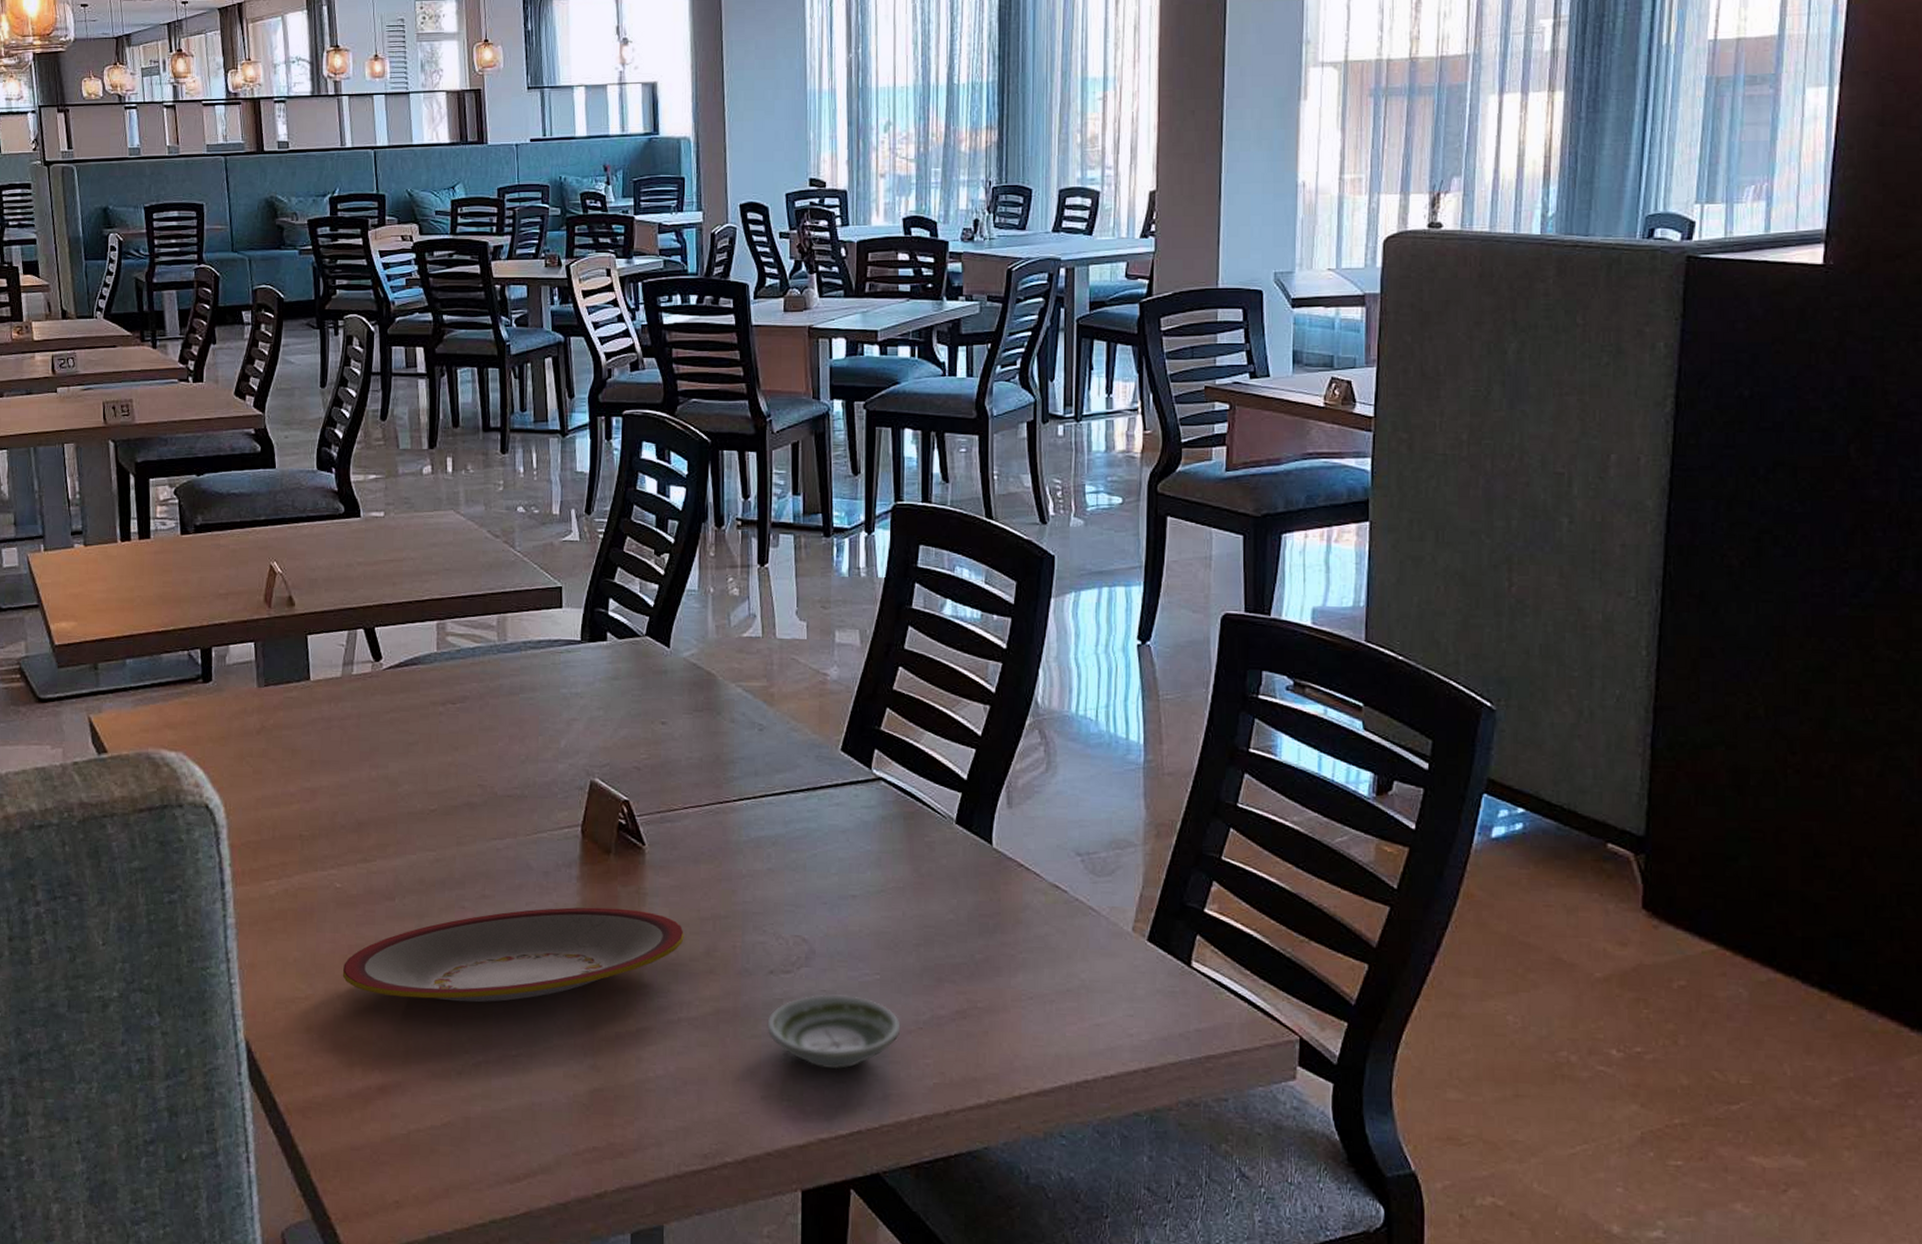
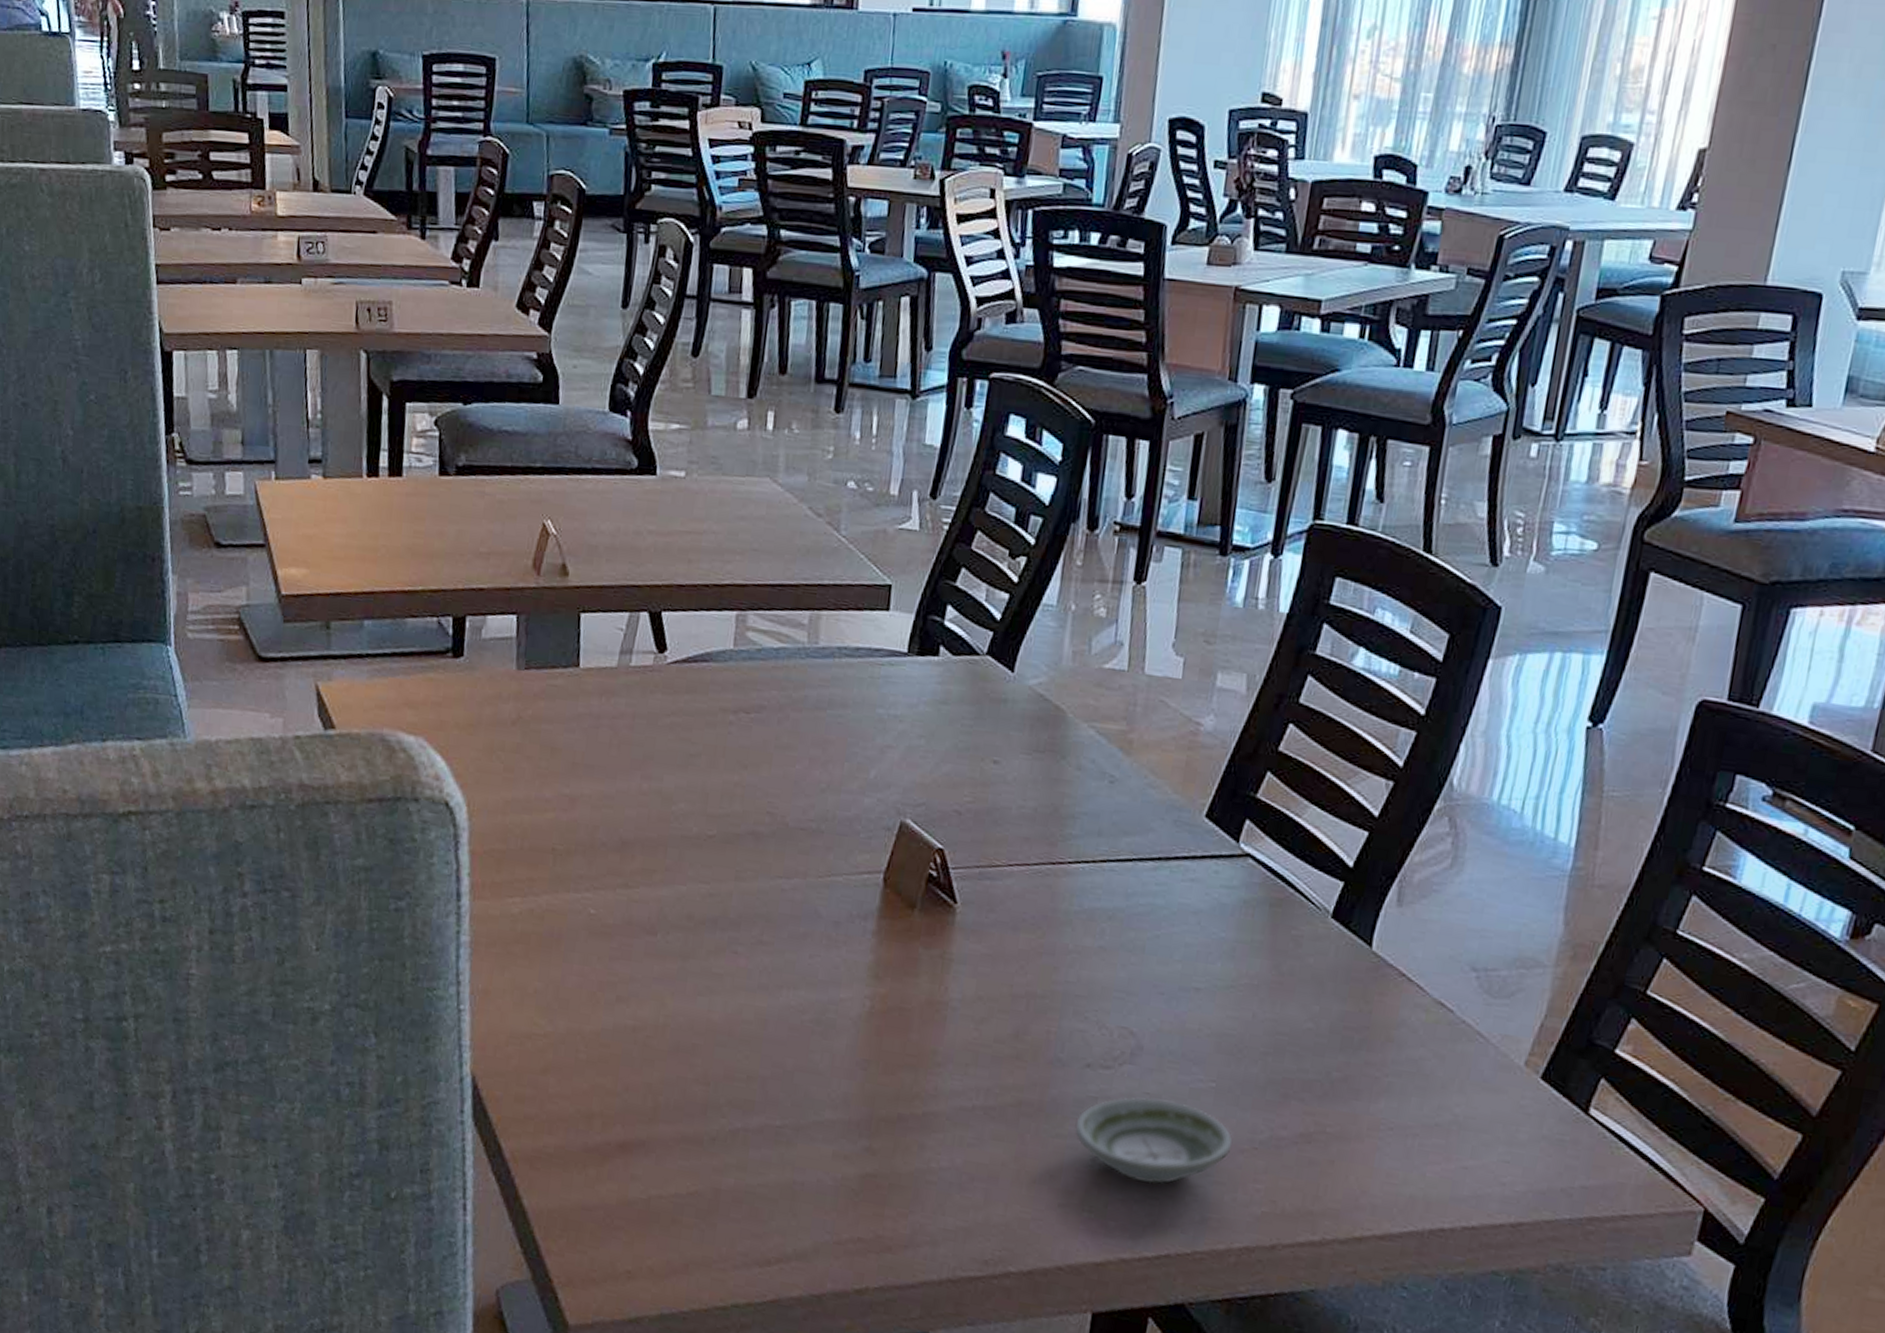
plate: present [342,907,684,1003] -> none [588,963,991,1065]

